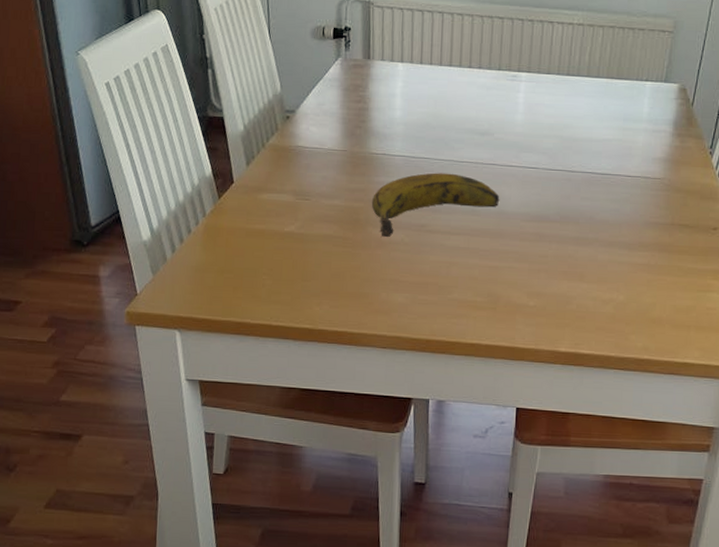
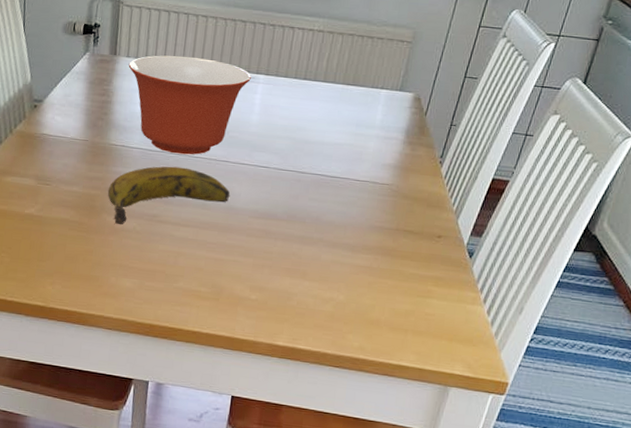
mixing bowl: none [384,56,513,160] -> present [128,55,251,155]

